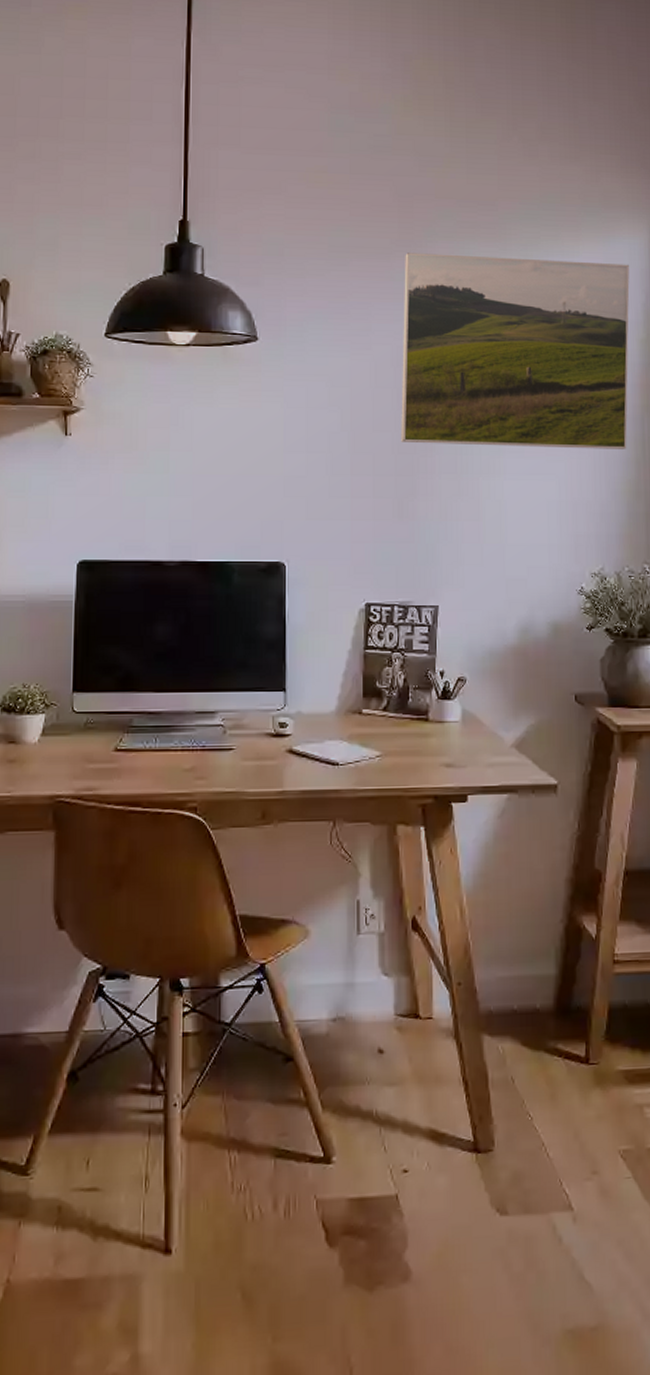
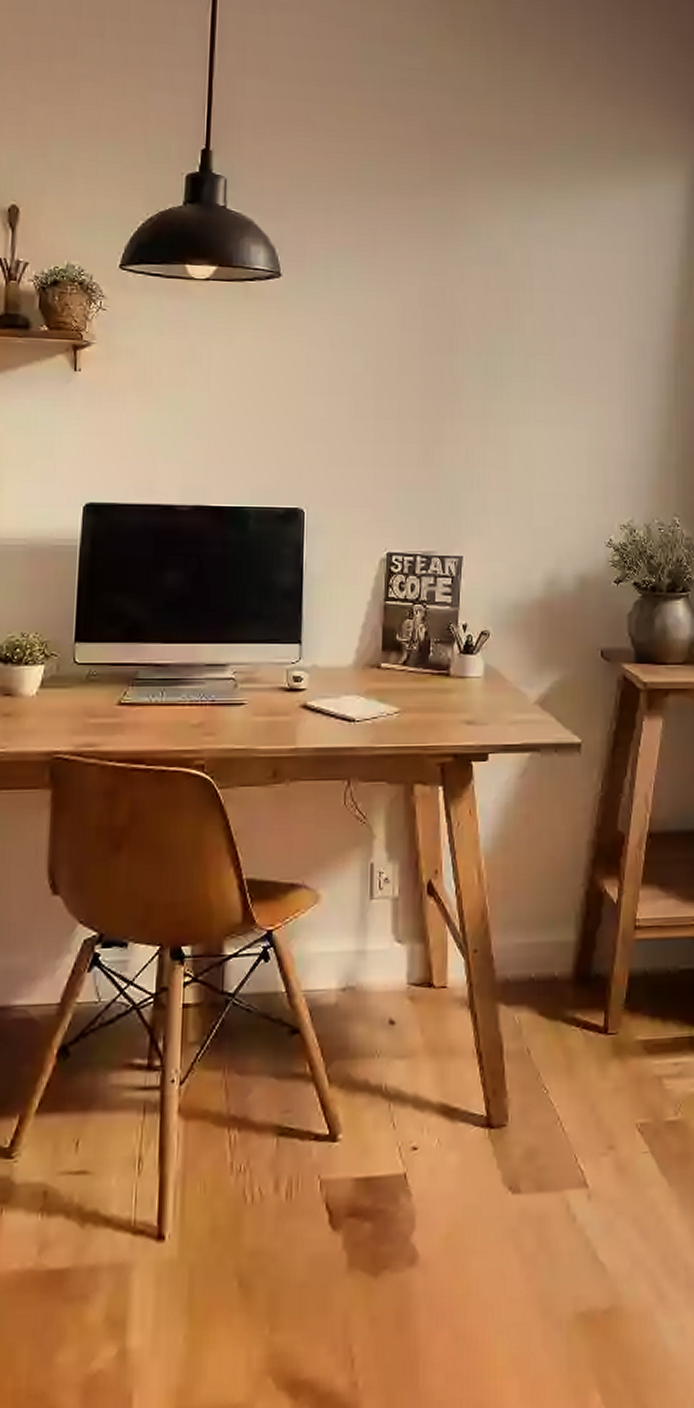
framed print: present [401,253,630,449] -> none [428,190,665,399]

